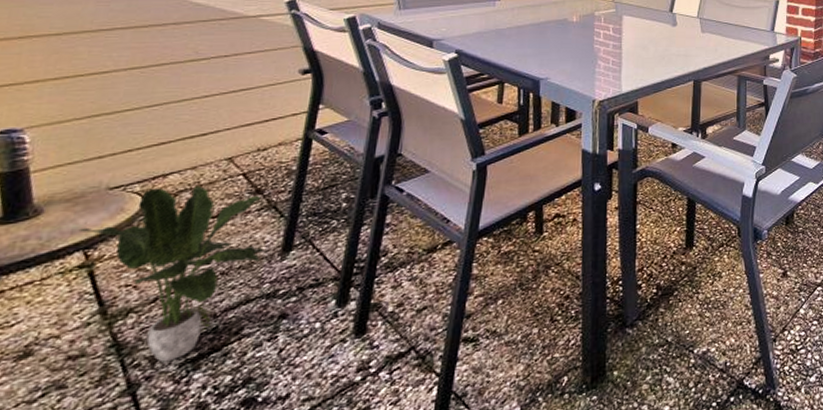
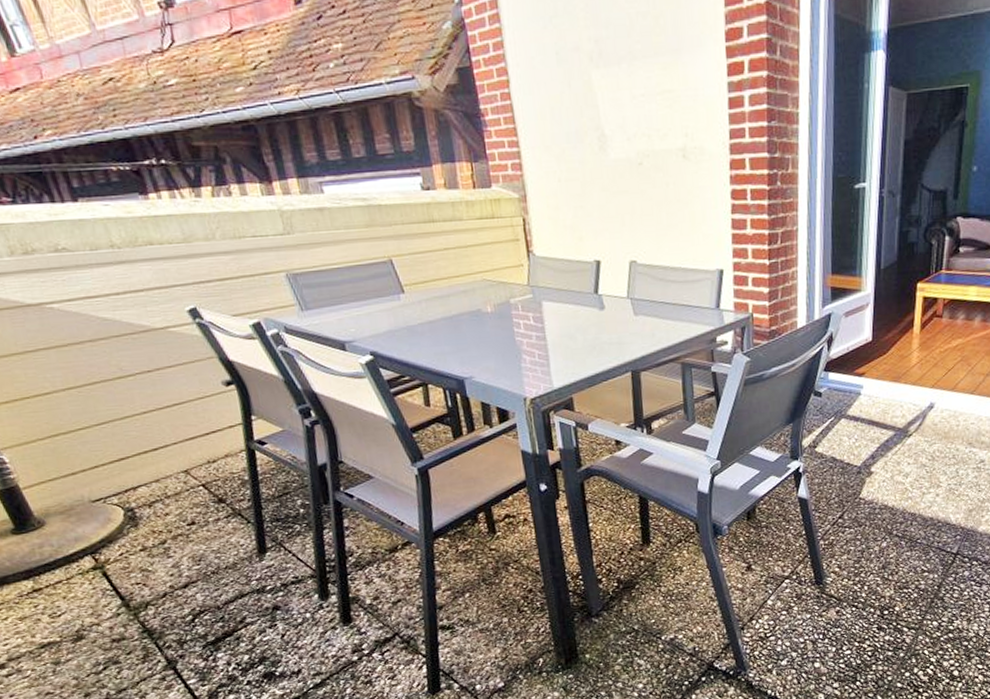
potted plant: present [78,186,268,363] -> none [80,497,246,645]

